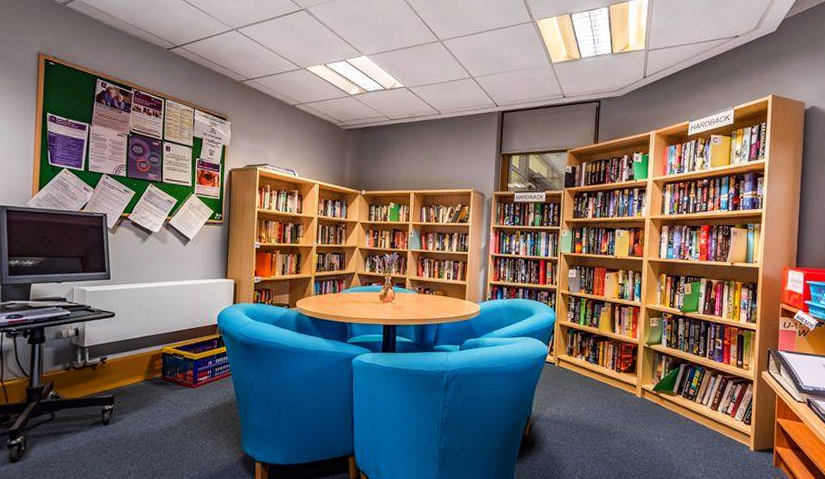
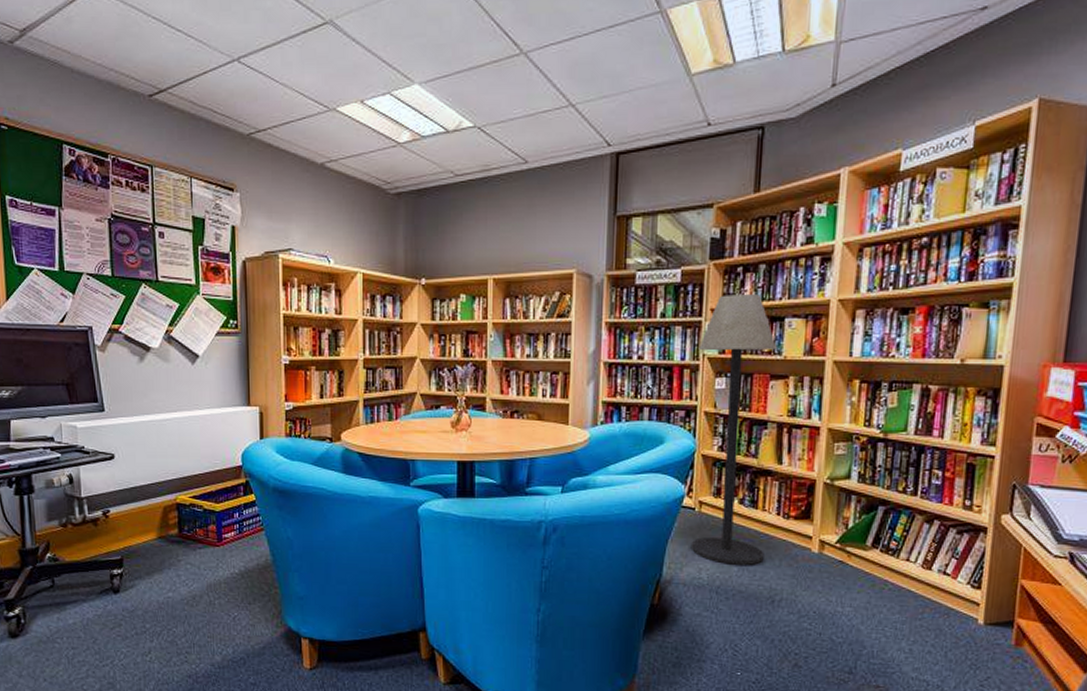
floor lamp: none [552,212,610,406] -> present [690,295,777,565]

